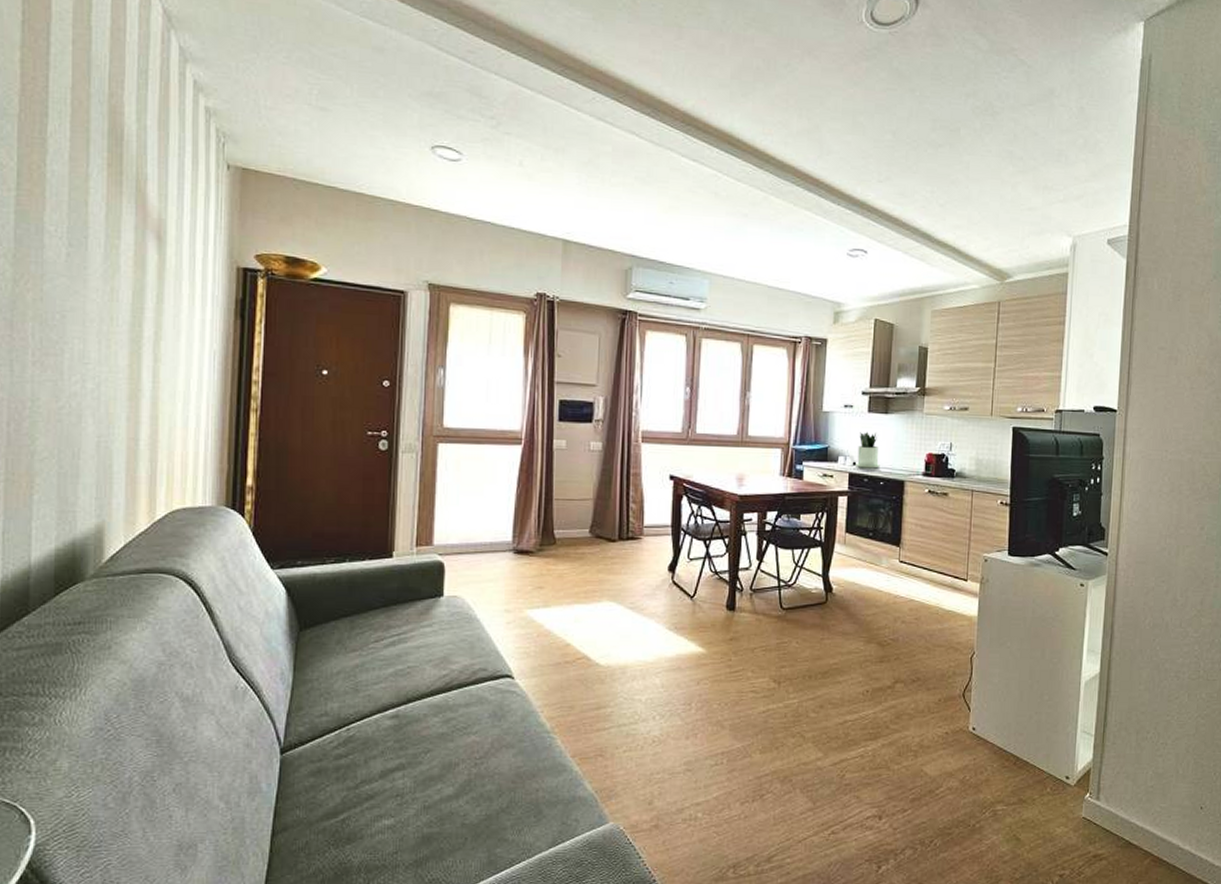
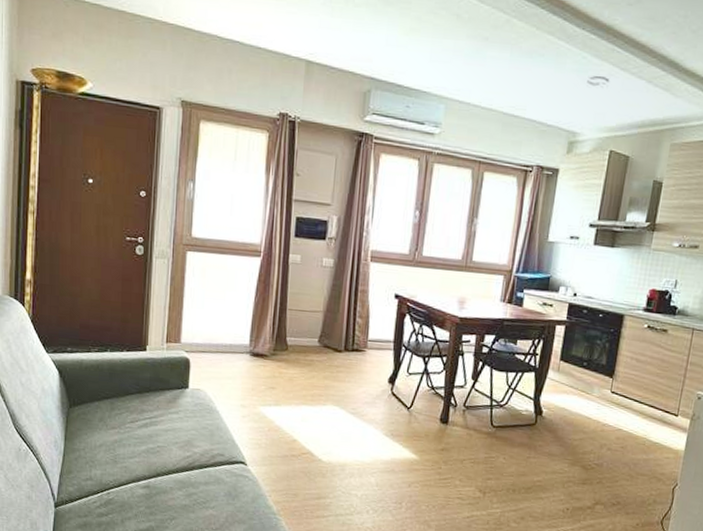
planter: present [856,431,880,469] -> none [576,263,602,301]

